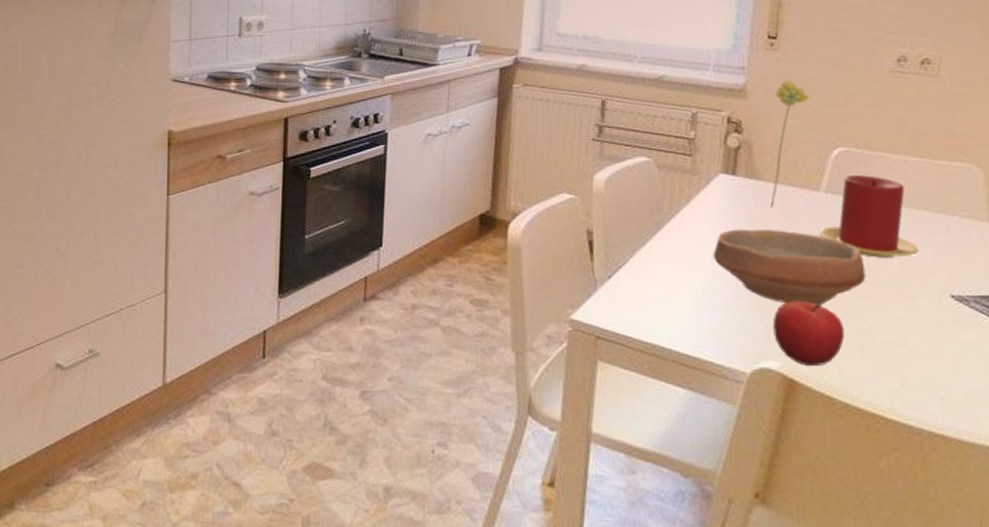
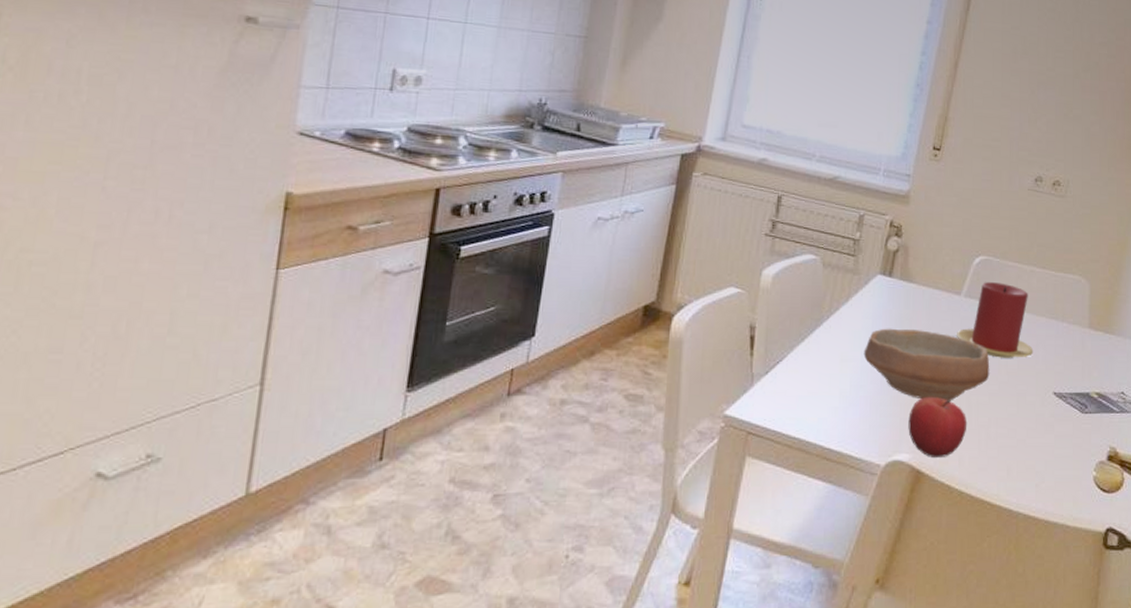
flower: present [770,80,809,209] -> none [918,190,961,310]

